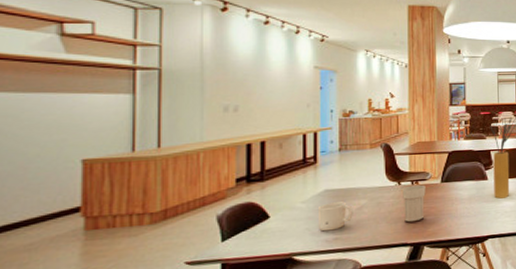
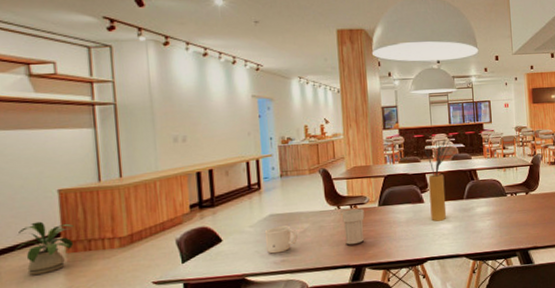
house plant: none [20,194,97,256] -> present [14,221,74,276]

